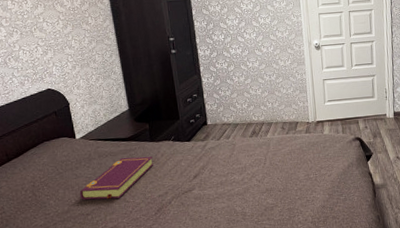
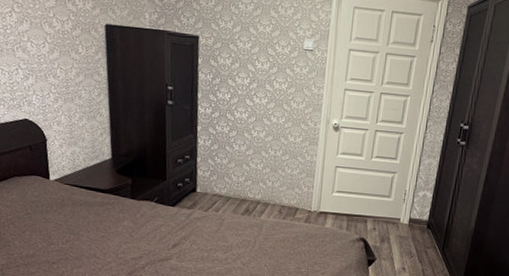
book: present [79,156,154,200] -> none [47,210,132,253]

